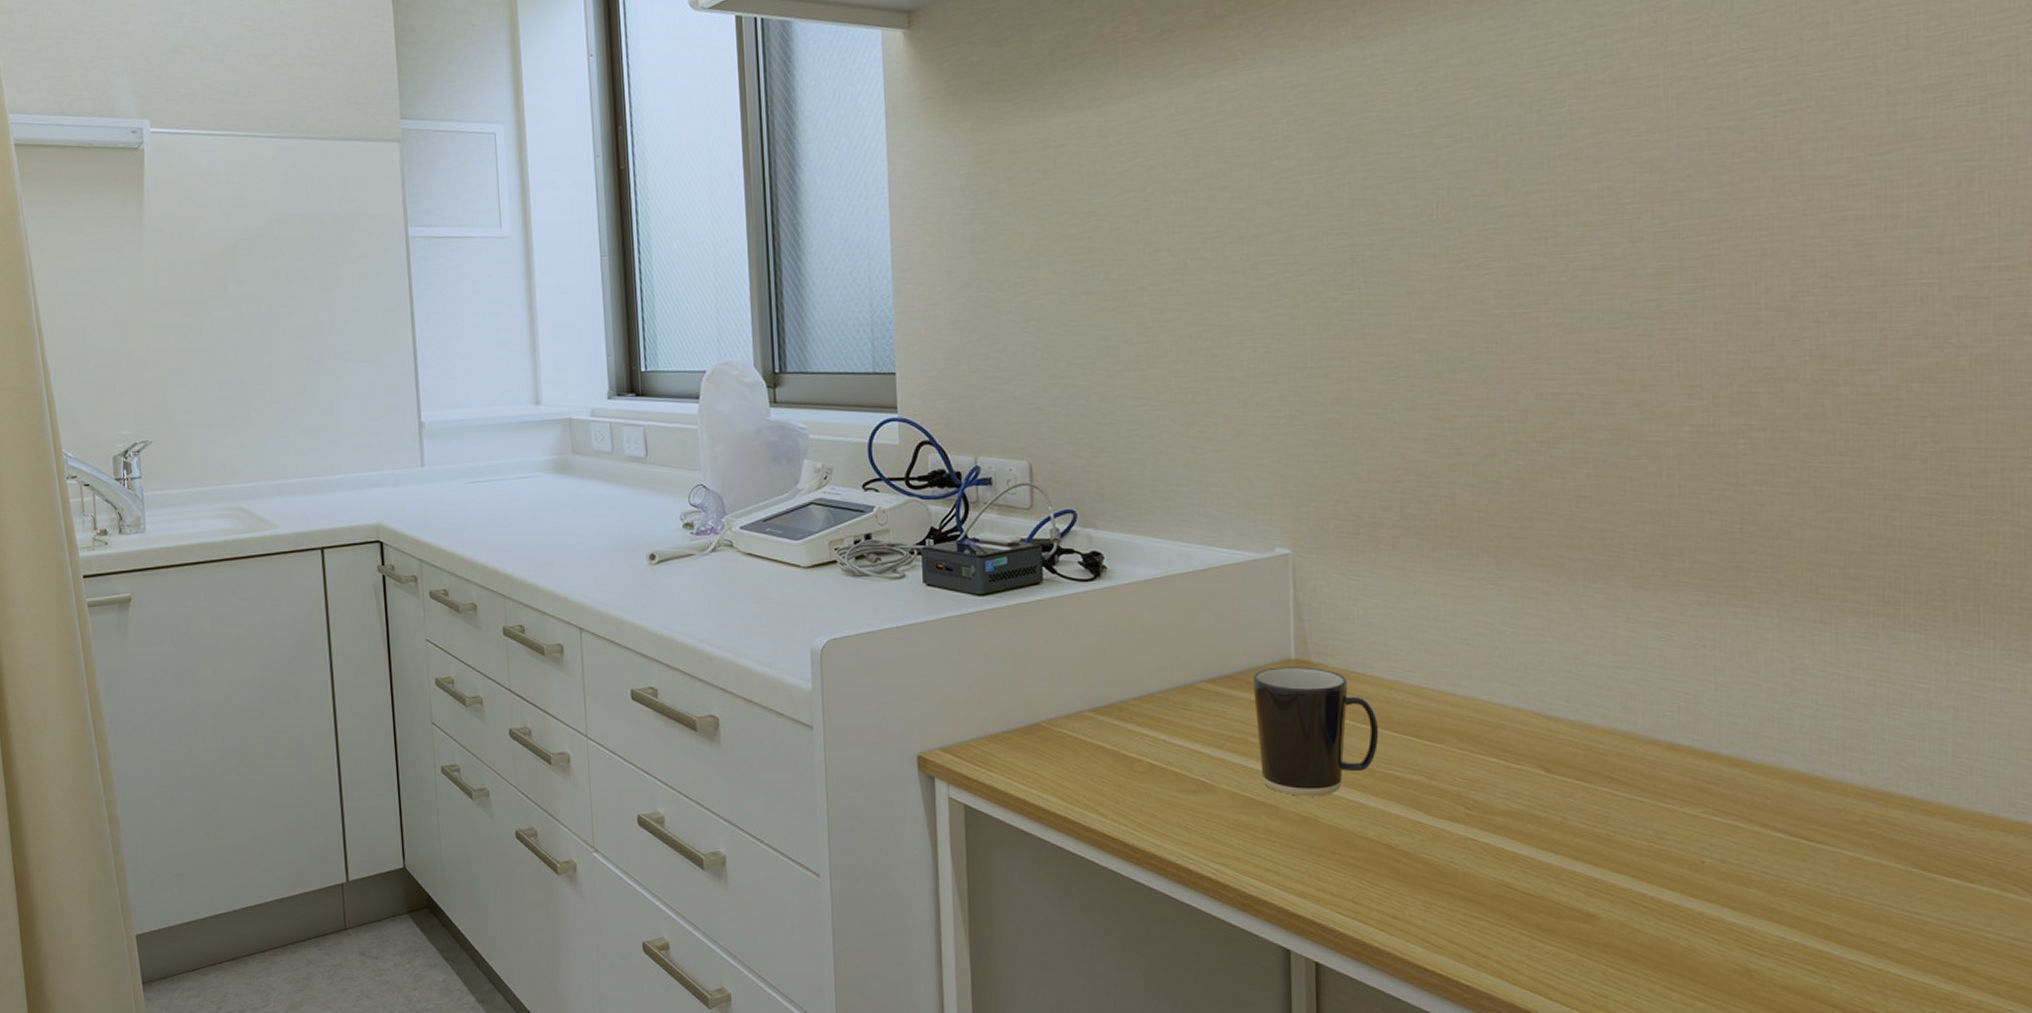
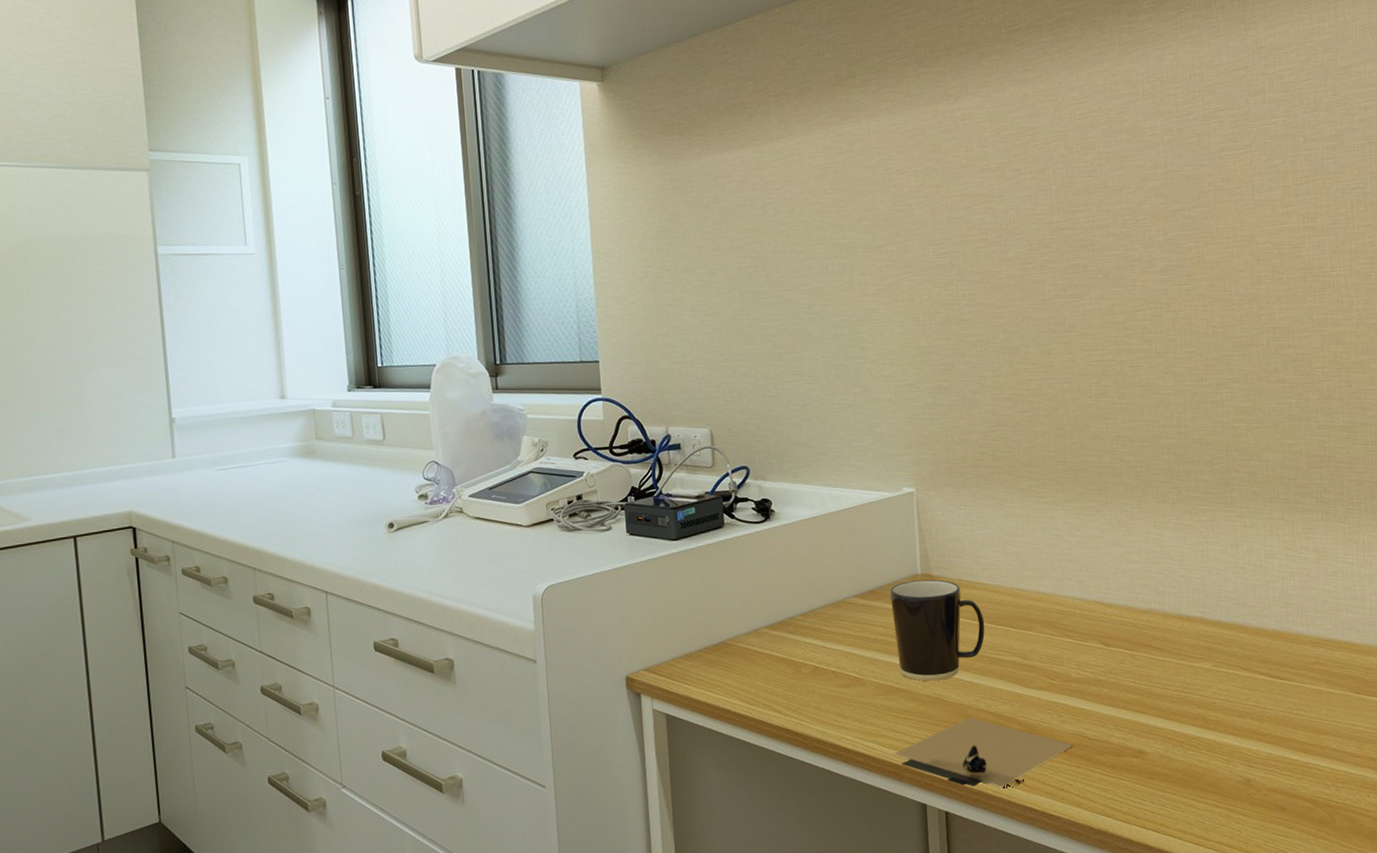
clipboard: none [1250,846,1496,941] -> present [894,717,1074,788]

